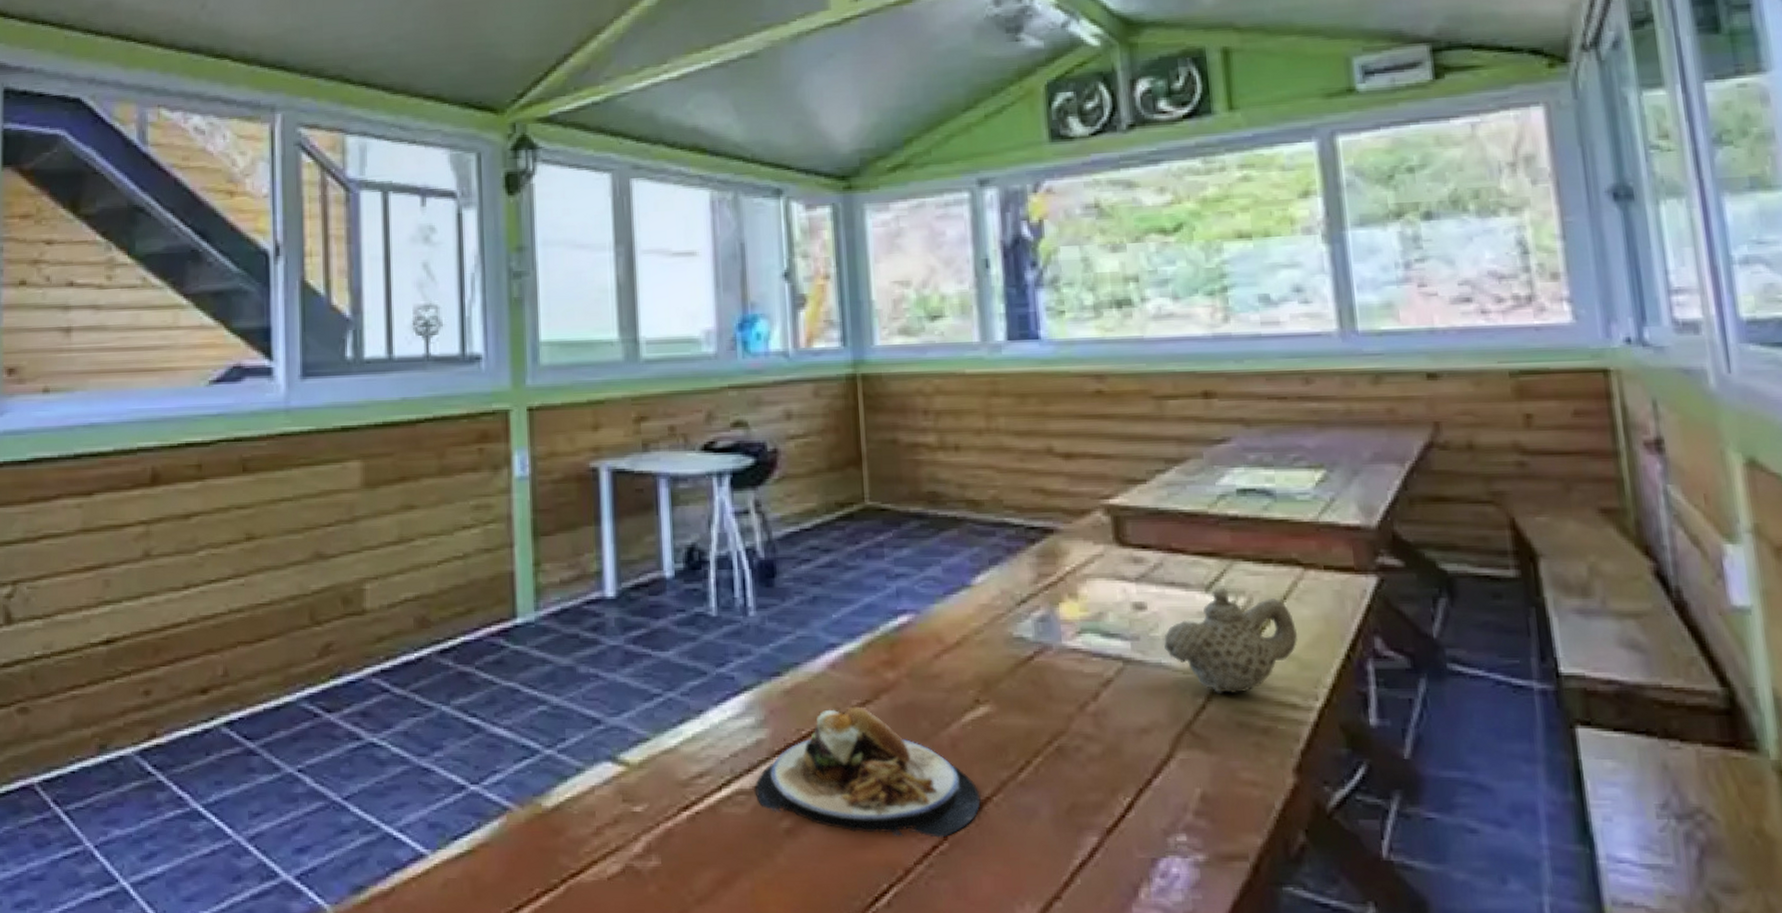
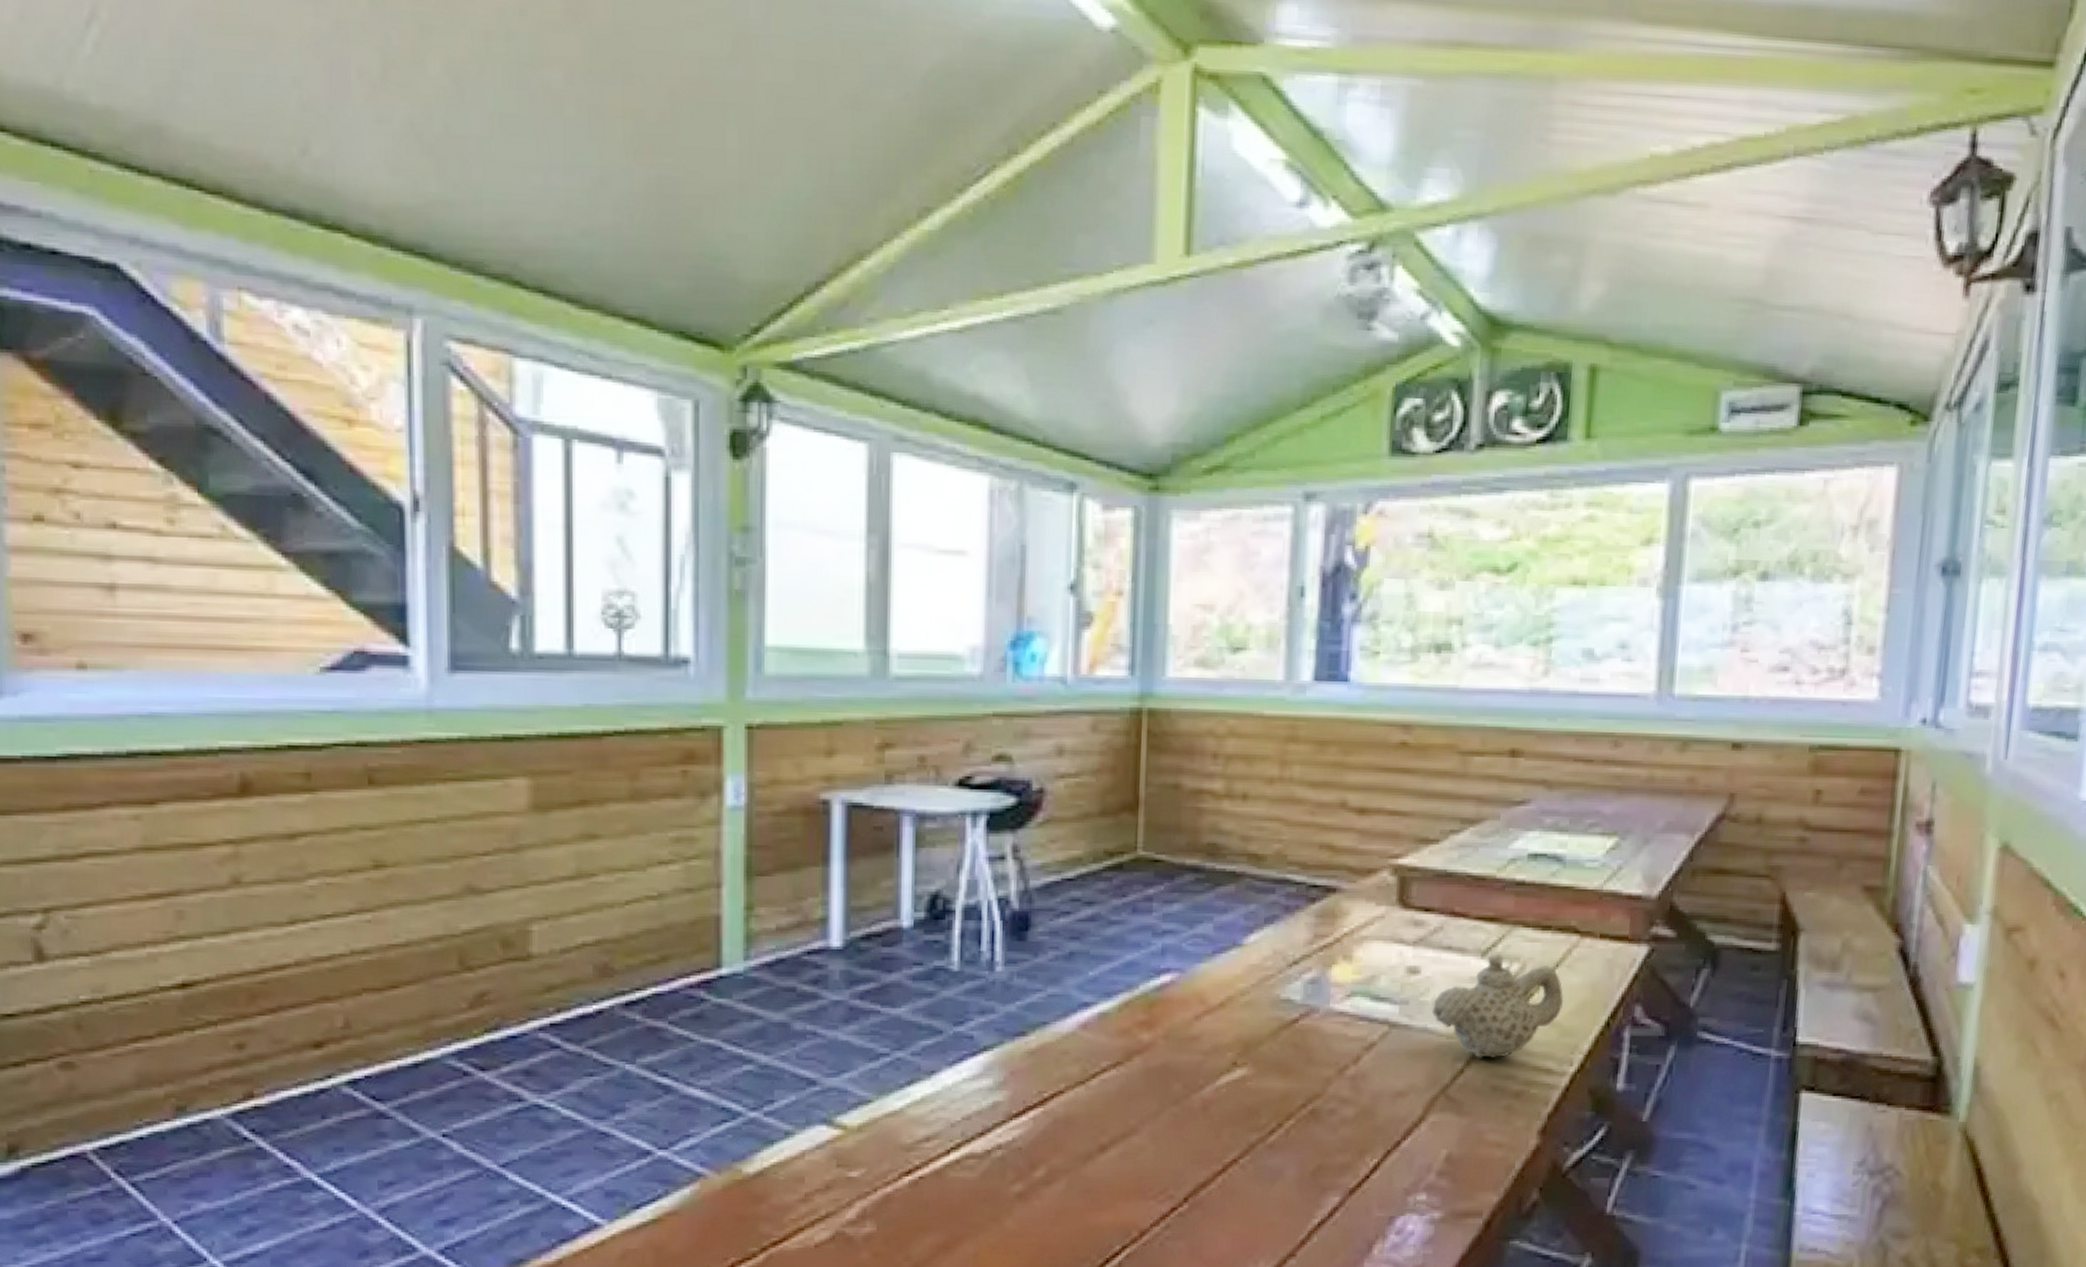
plate: present [755,706,981,838] -> none [986,1068,1227,1200]

